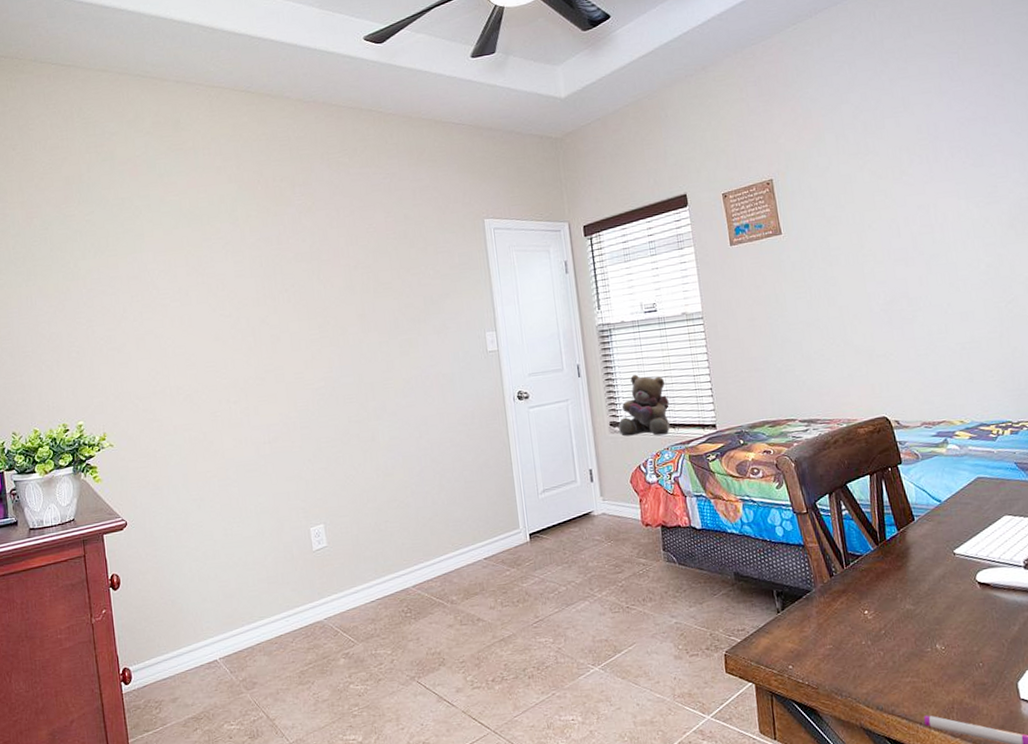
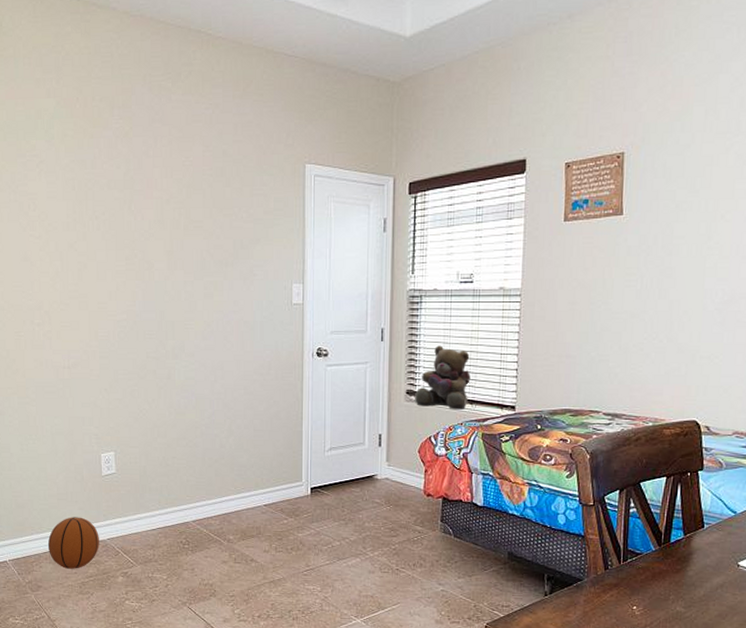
basketball: none [260,599,317,659] -> present [47,517,99,569]

